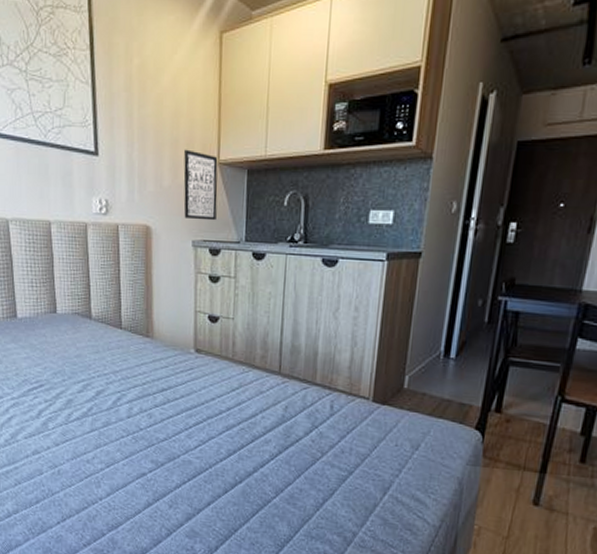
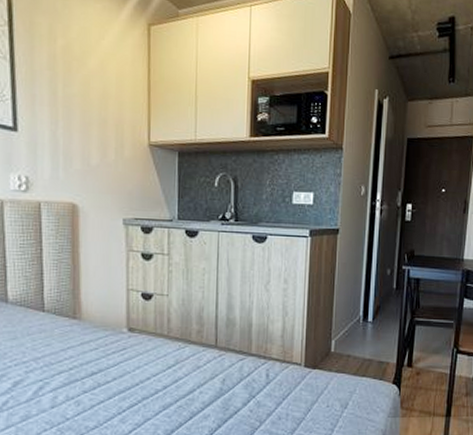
wall art: present [183,149,218,221] -> none [113,130,149,200]

